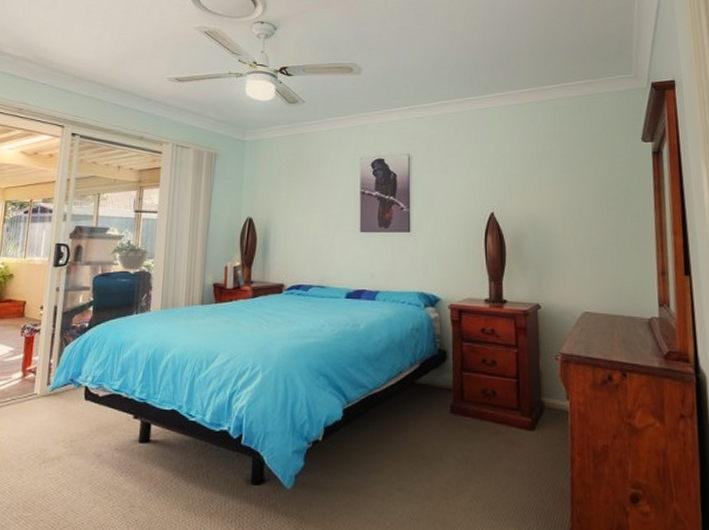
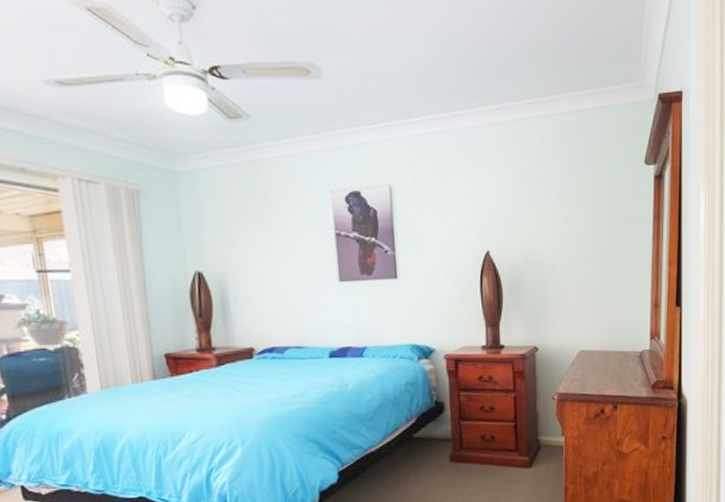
books: present [223,261,246,289] -> none [174,325,207,359]

